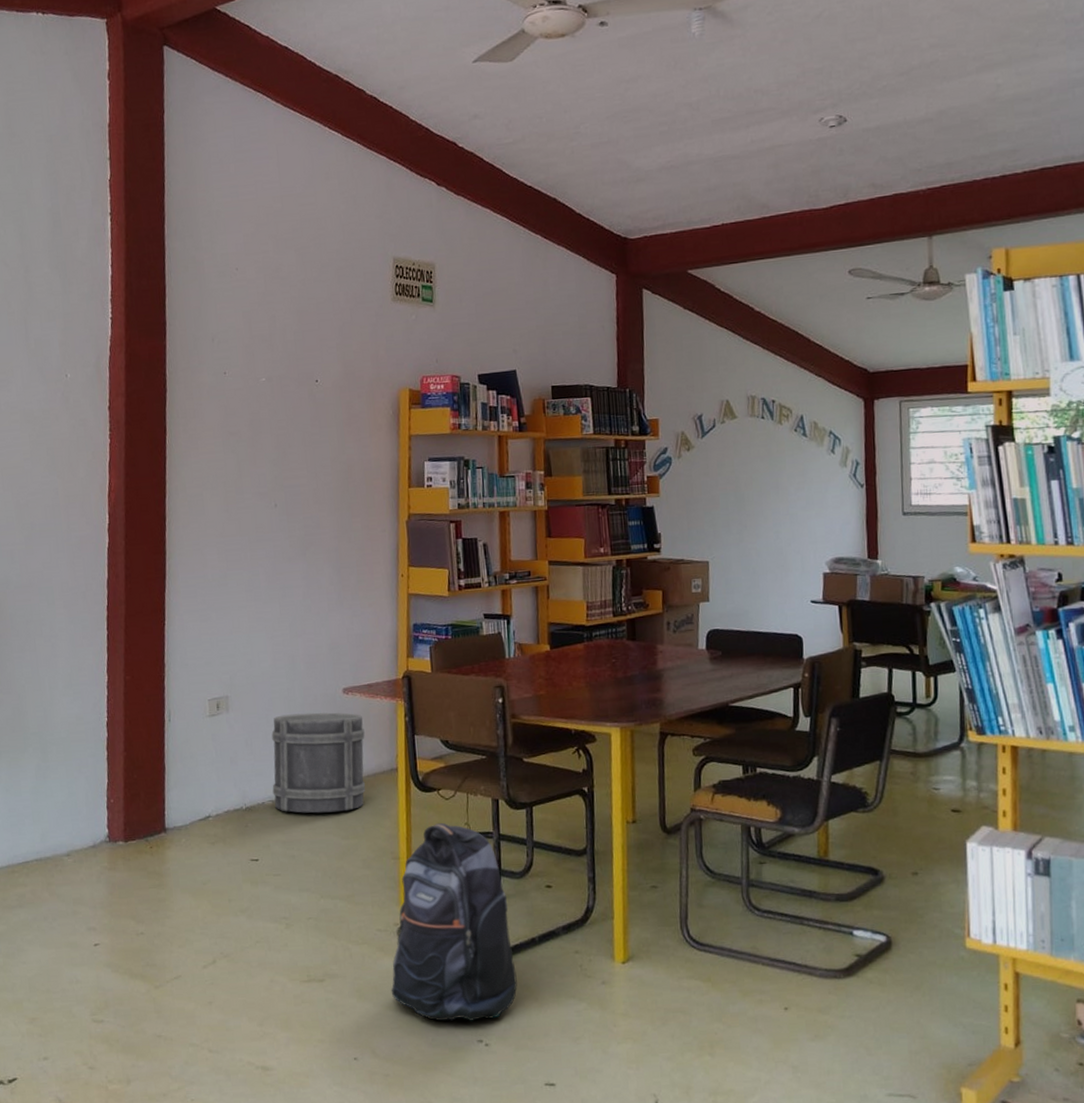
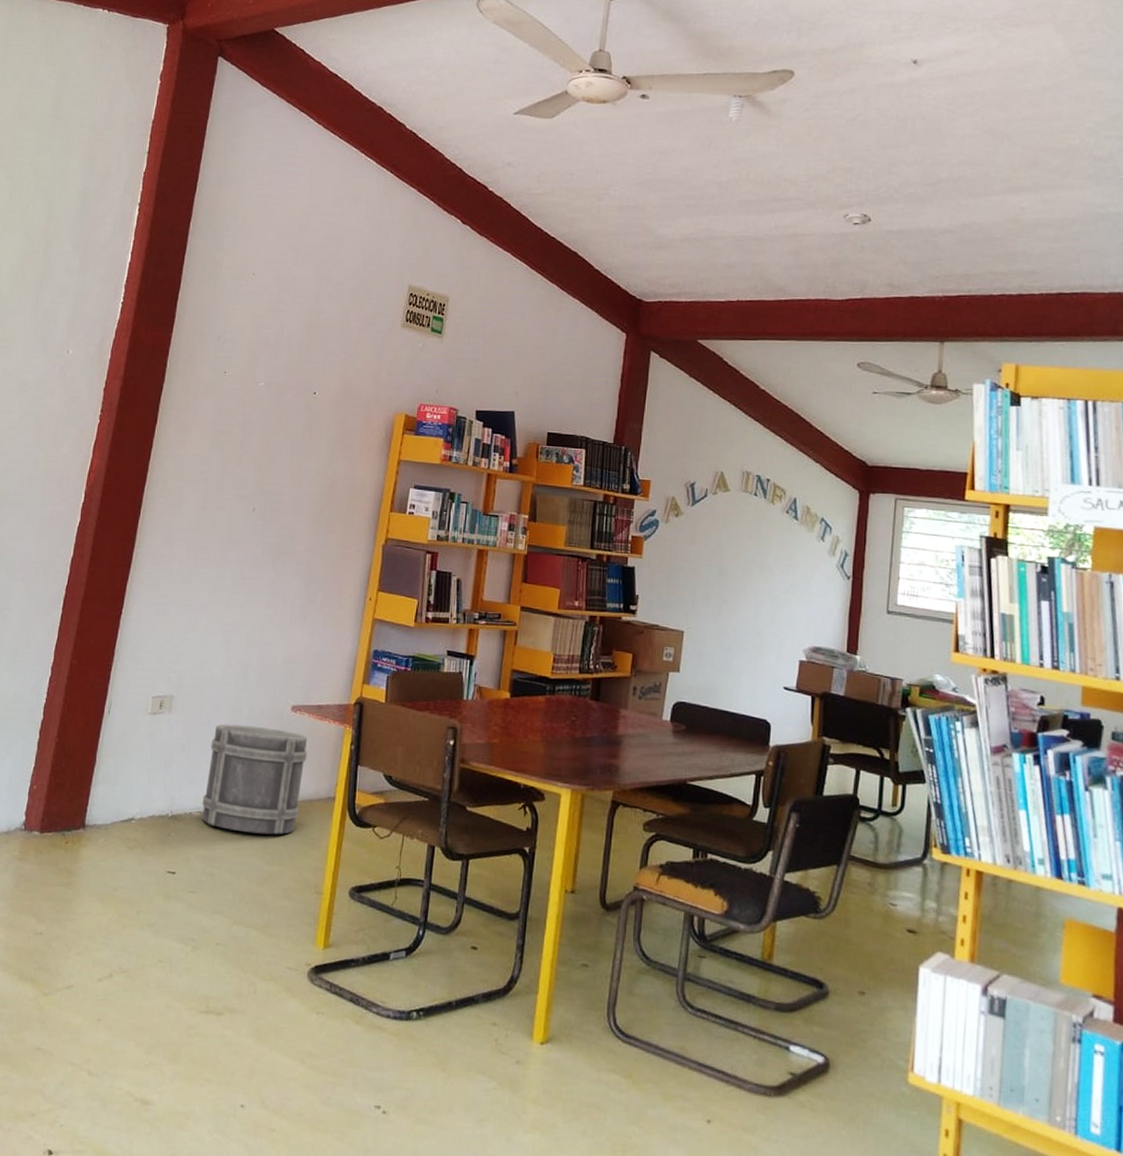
backpack: present [391,822,517,1022] -> none [291,862,429,1084]

